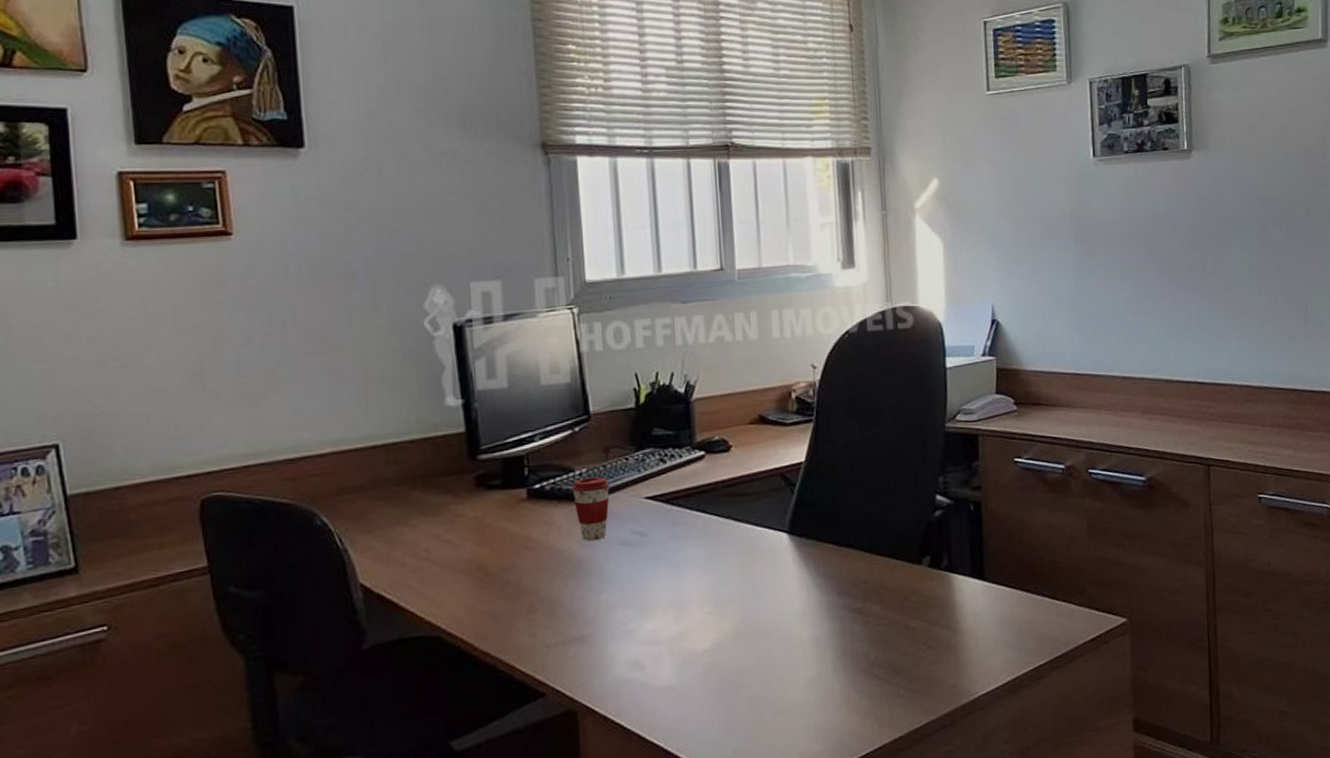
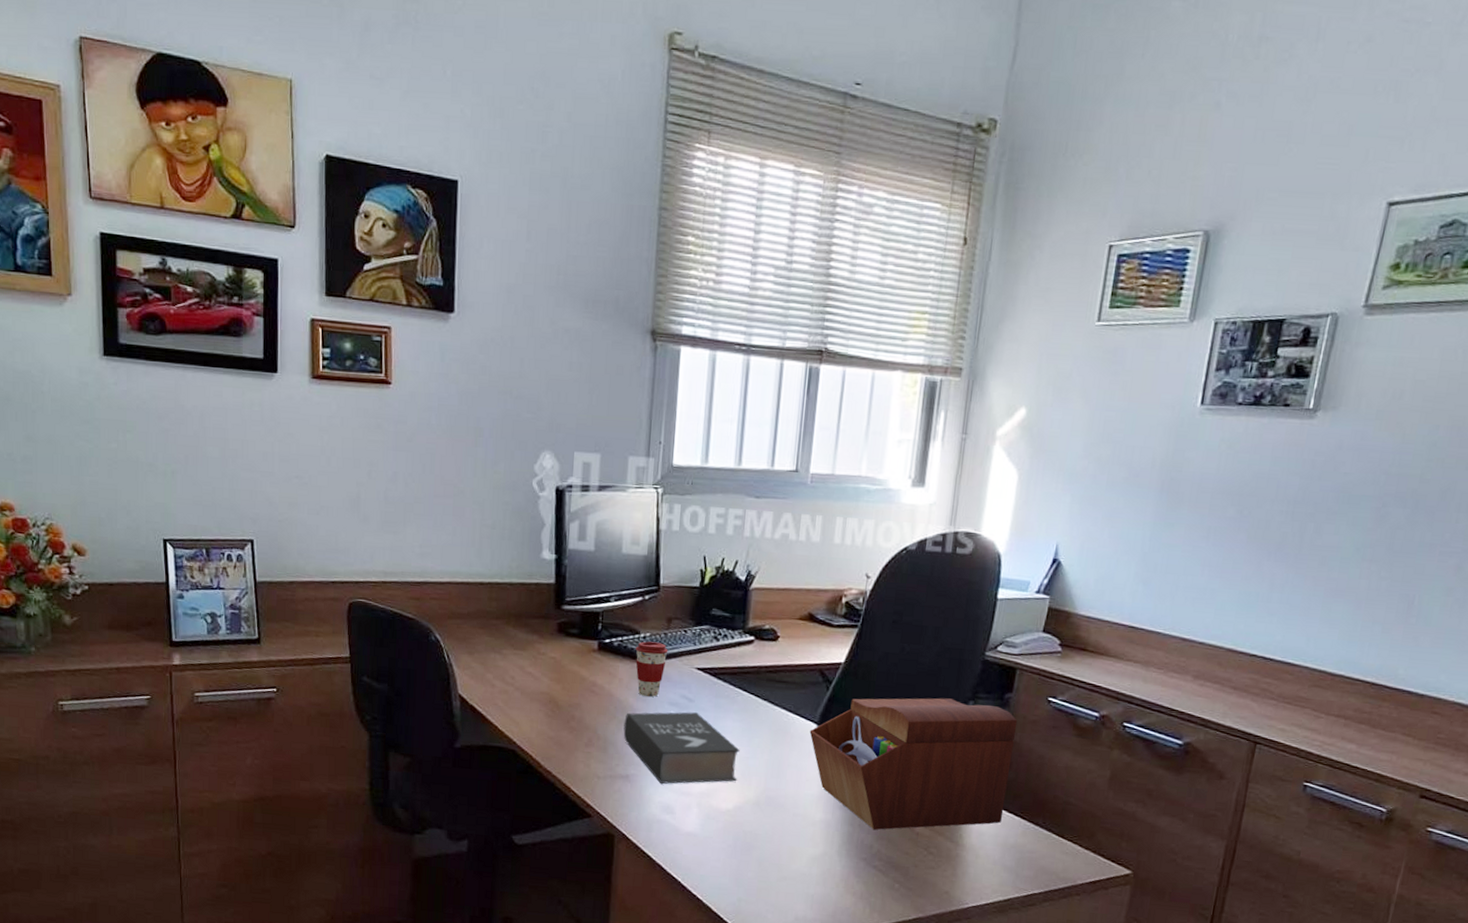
book: none [570,547,710,638] -> present [623,712,740,784]
sewing box: none [781,477,994,635] -> present [809,698,1018,830]

